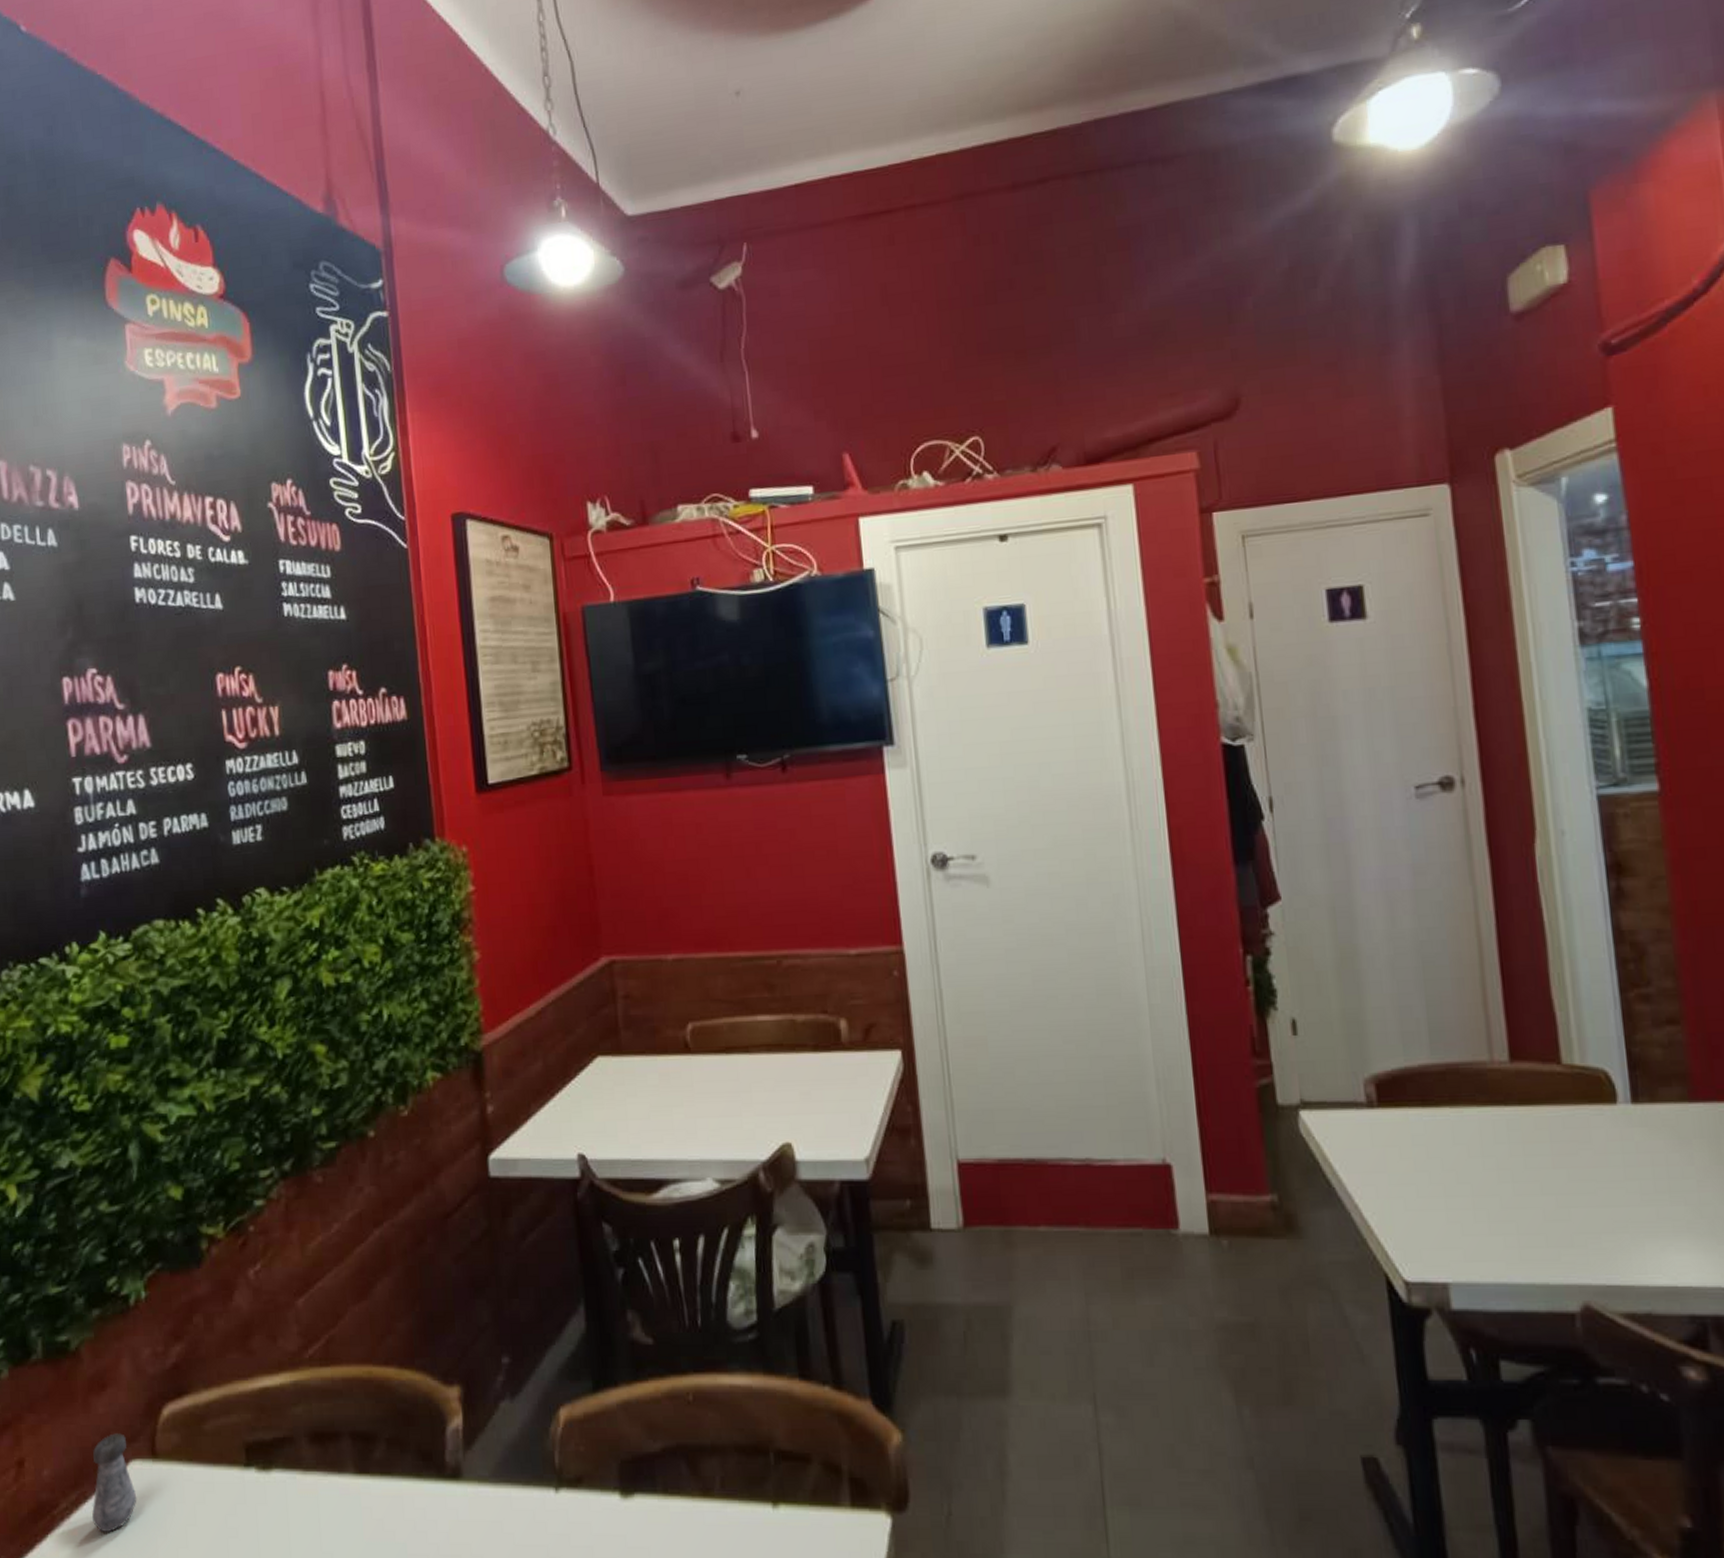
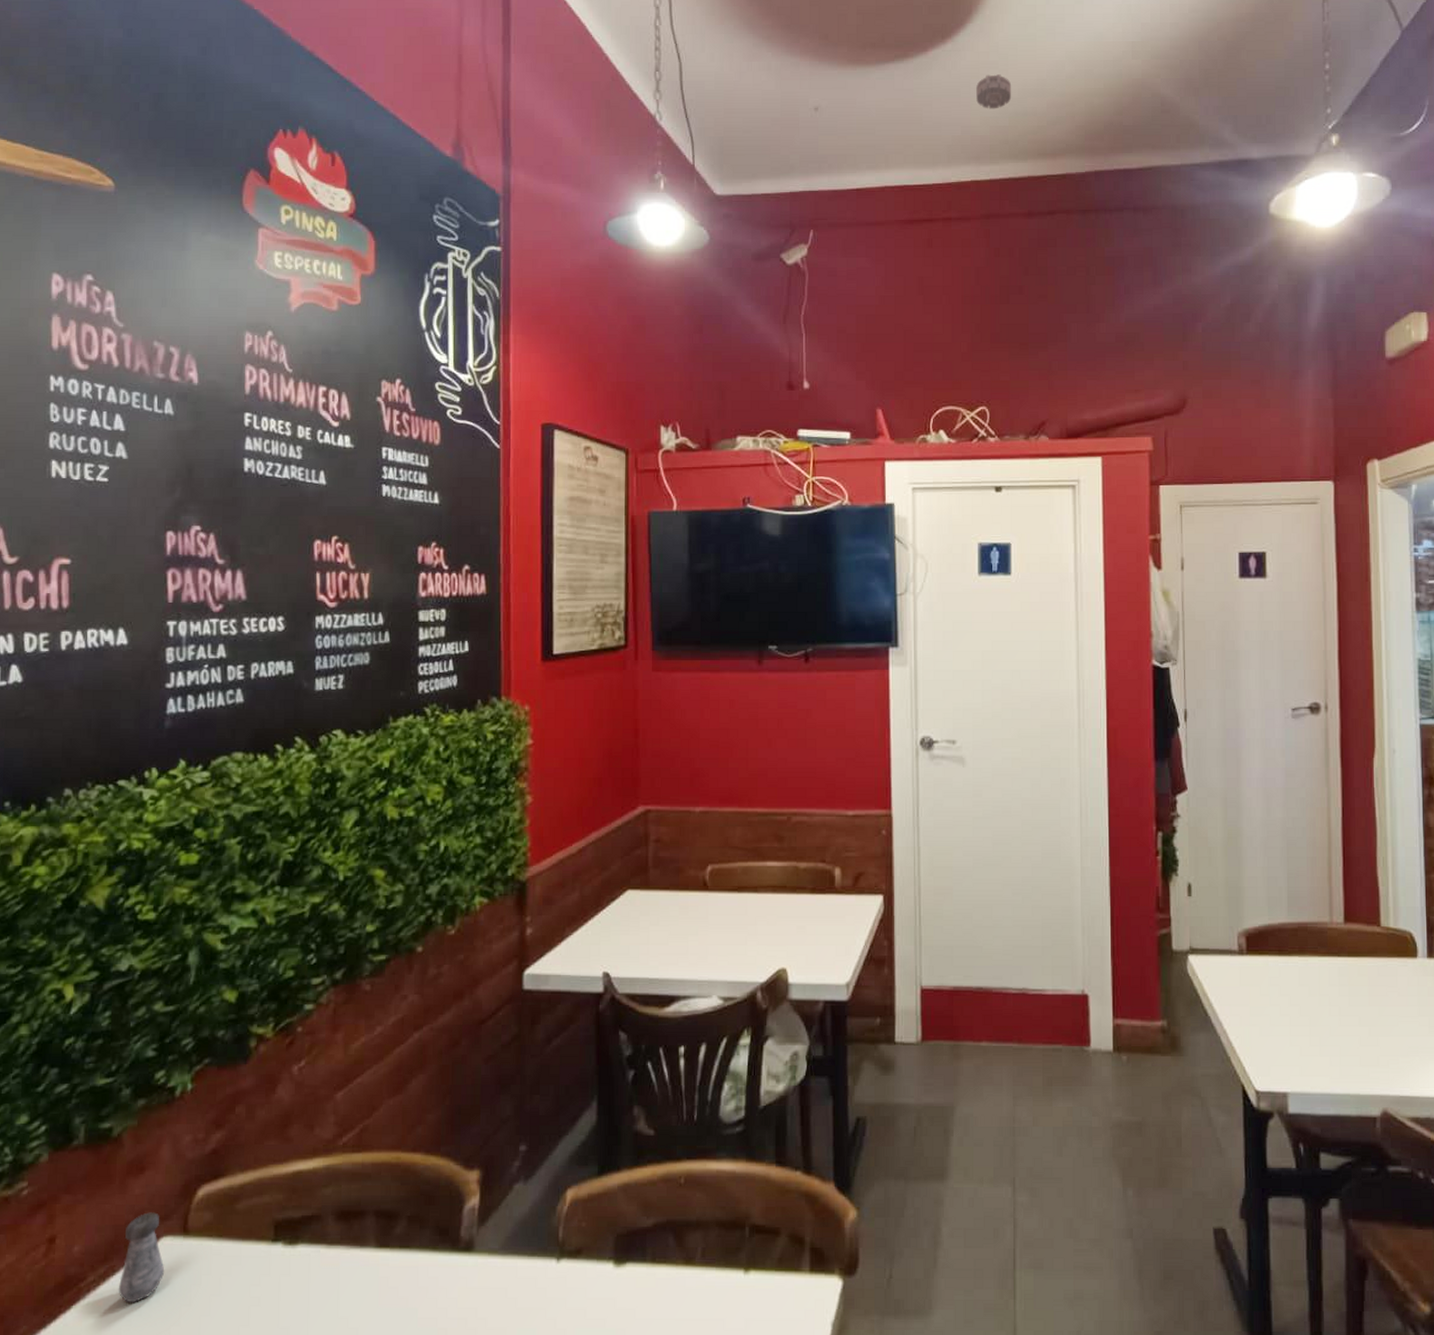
smoke detector: none [933,15,979,61] -> present [976,74,1012,109]

